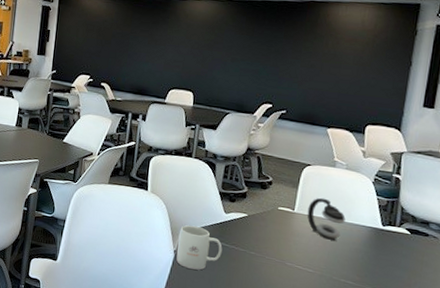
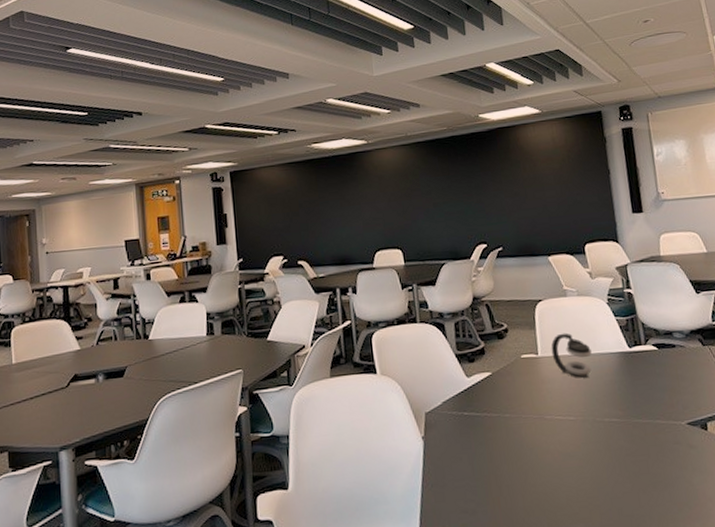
mug: present [176,225,223,270] -> none [422,401,475,454]

